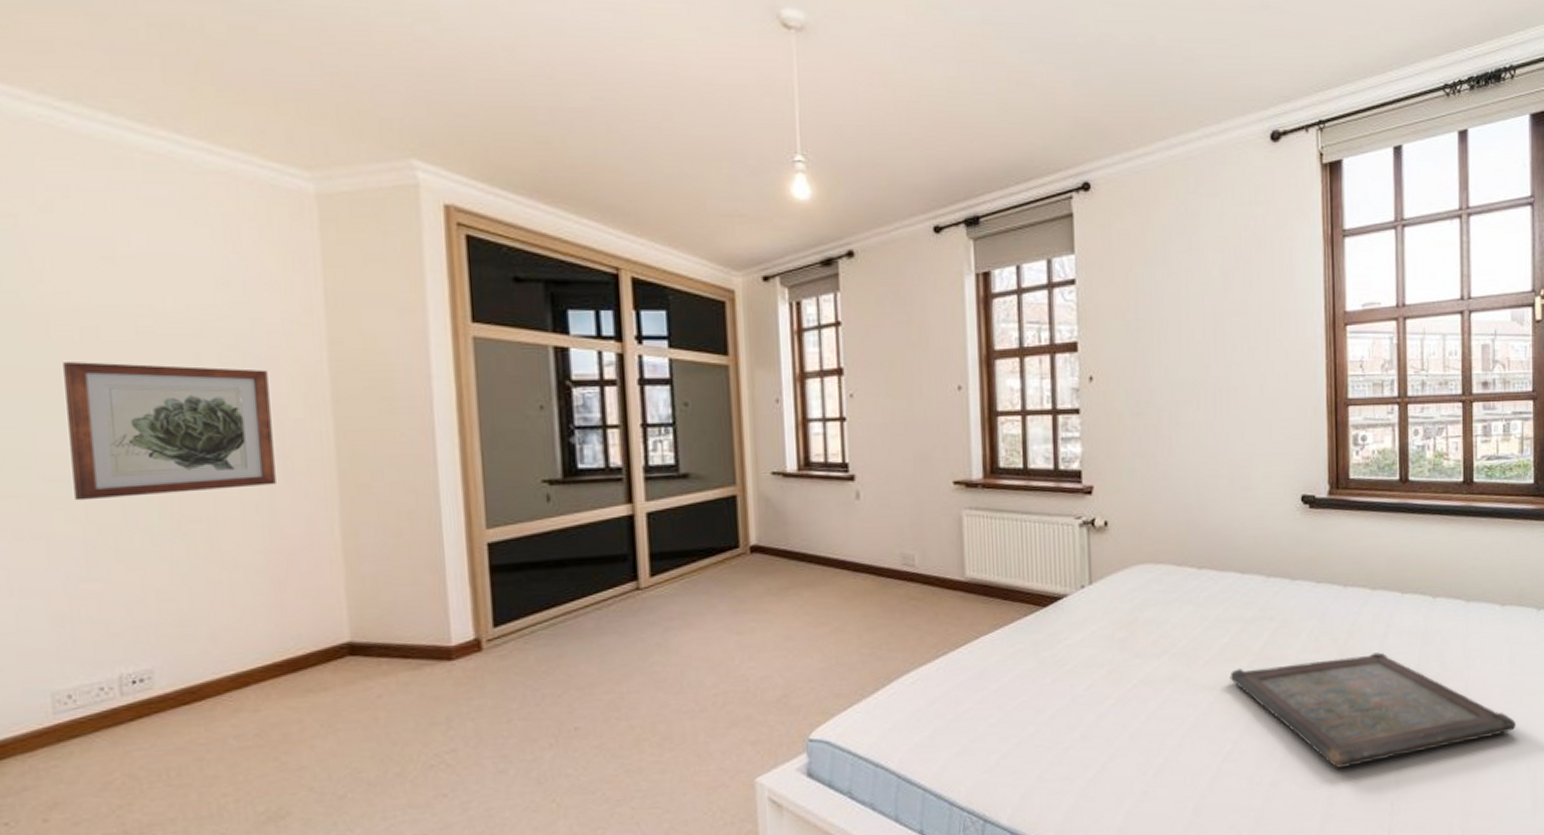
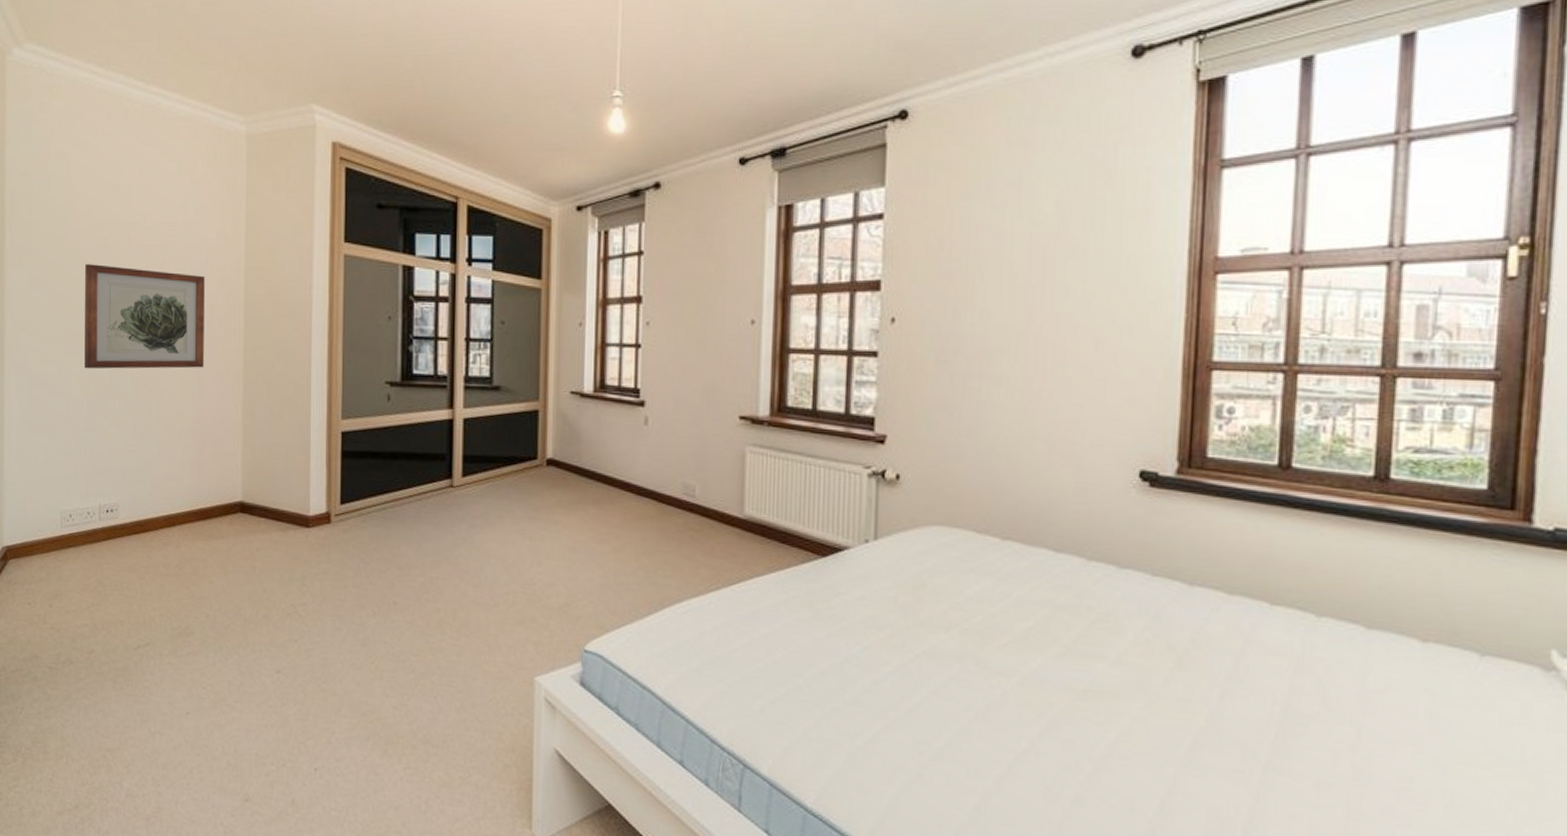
serving tray: present [1230,652,1517,768] -> none [1031,658,1434,806]

